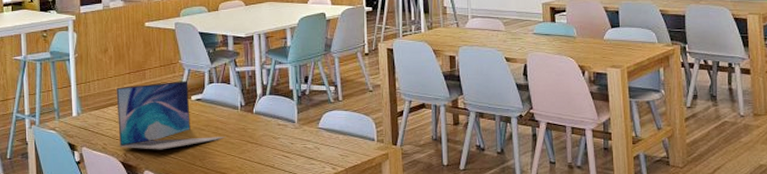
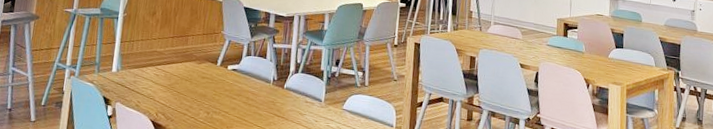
laptop: present [116,80,225,150] -> none [153,49,254,114]

